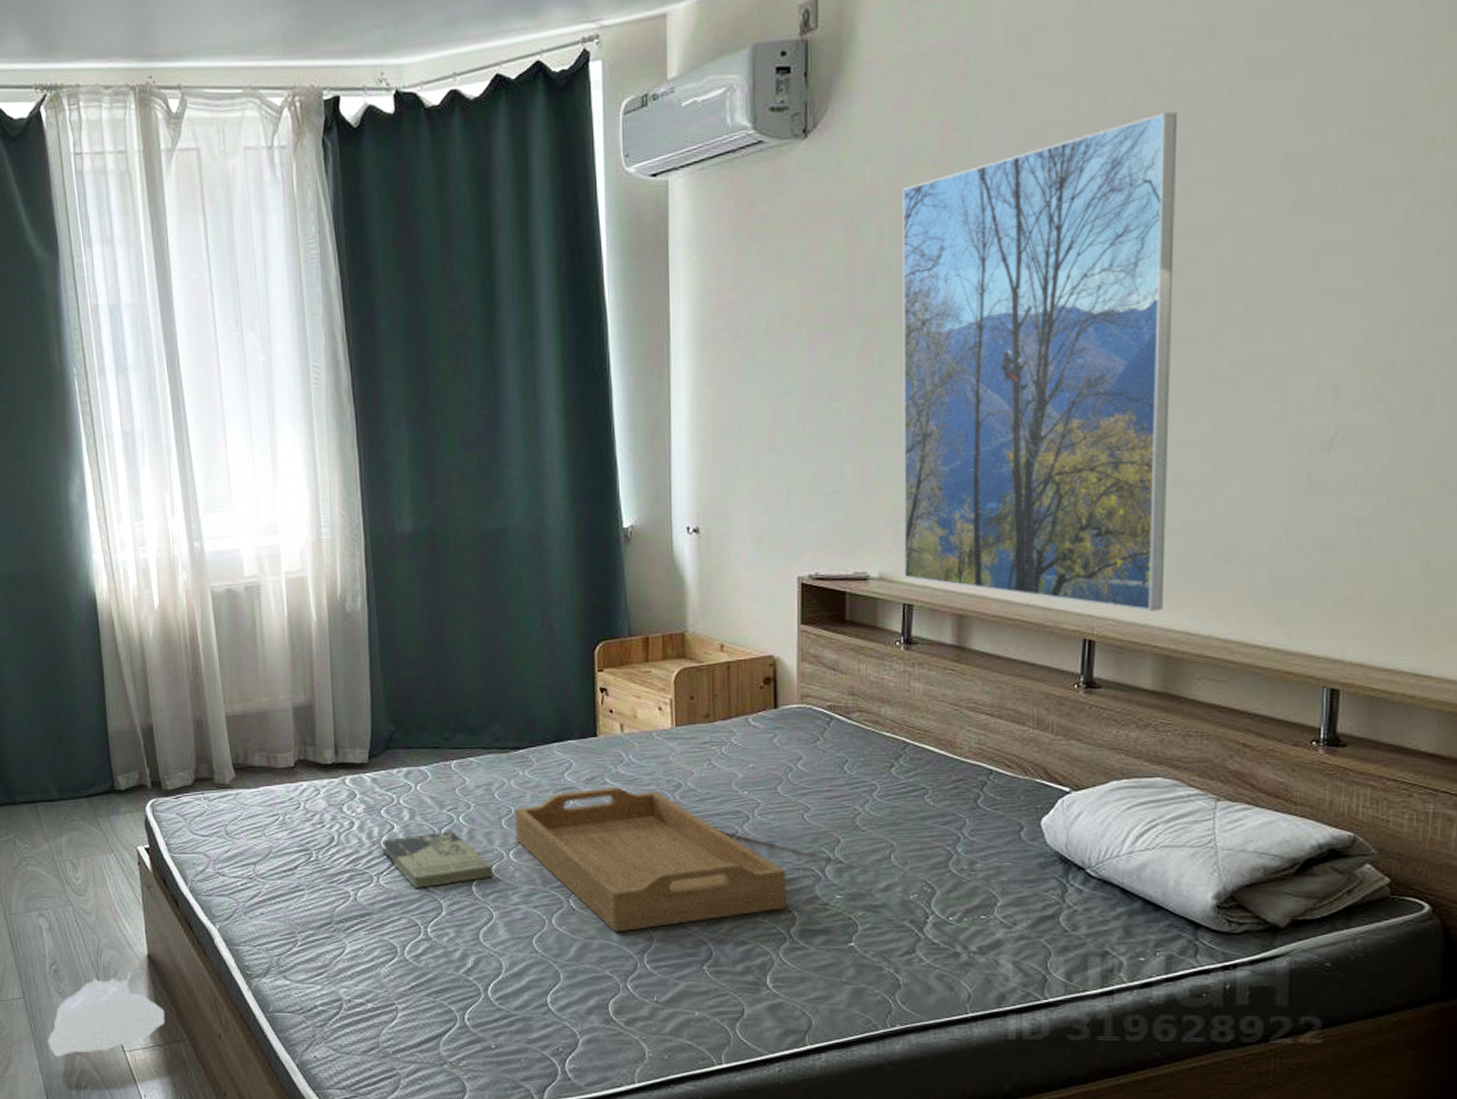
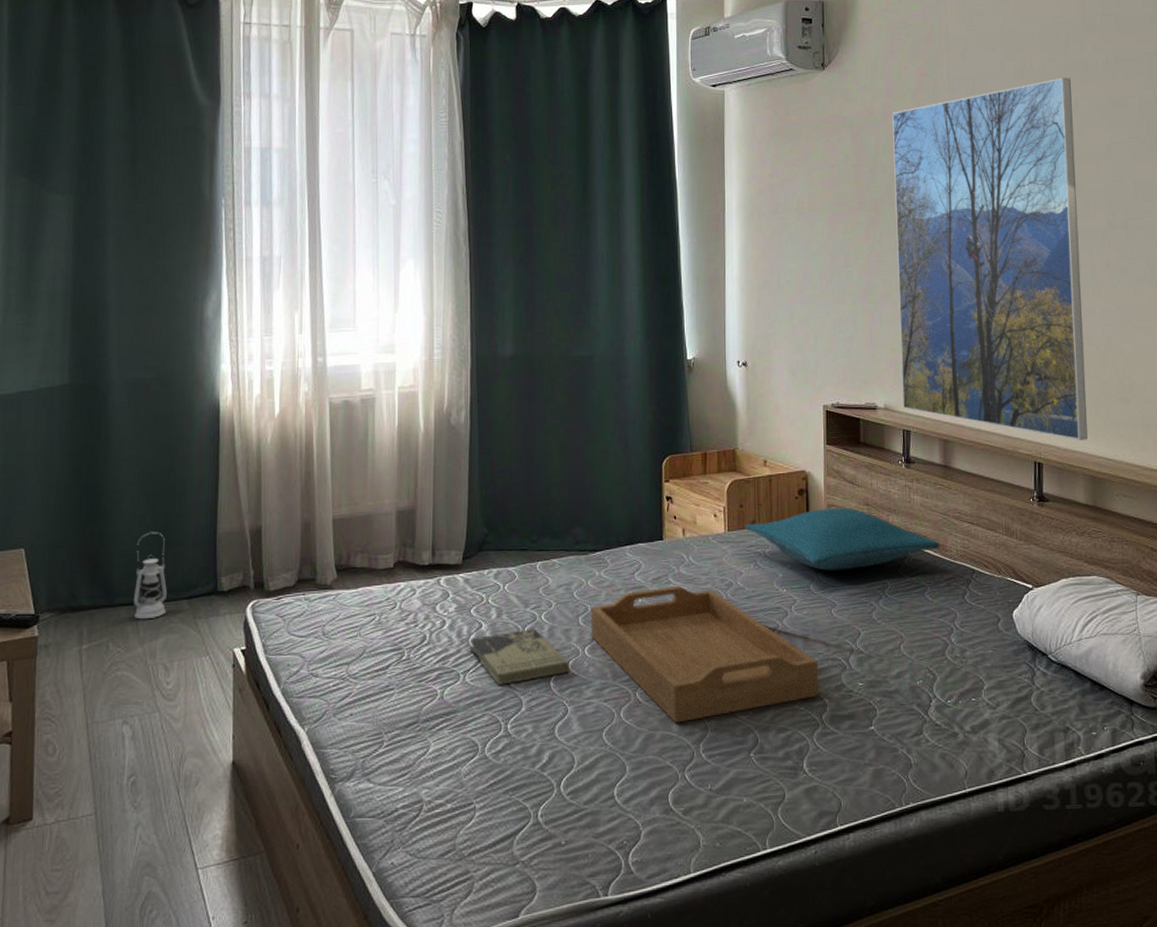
lantern: none [30,730,67,817] -> present [134,531,167,620]
bag: present [47,971,166,1057] -> none [114,780,244,879]
pillow: none [697,698,948,771] -> present [745,508,940,571]

